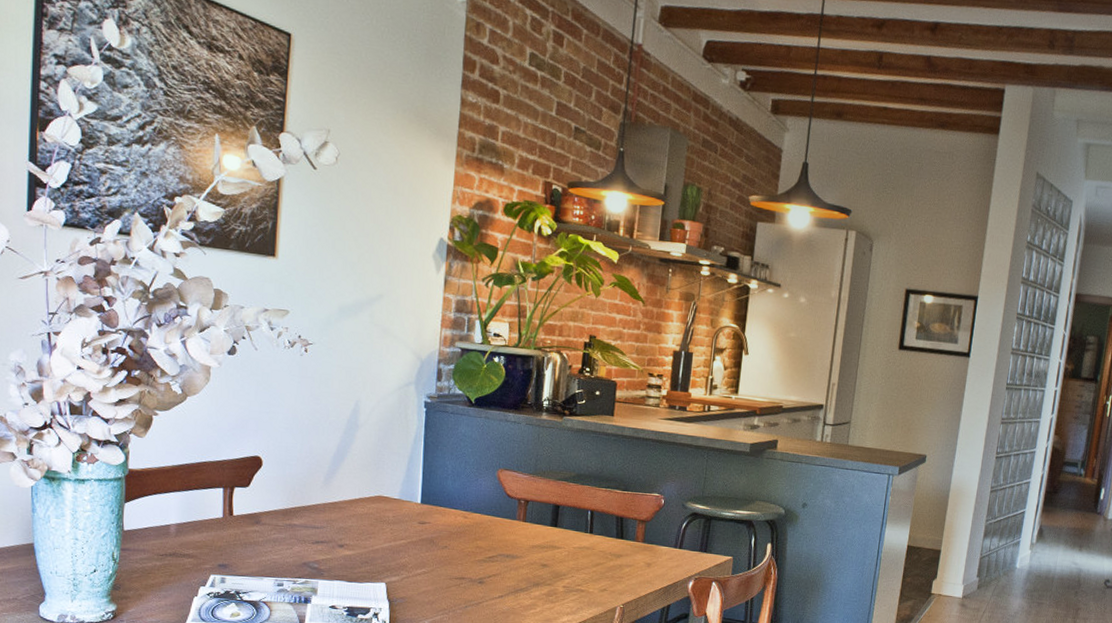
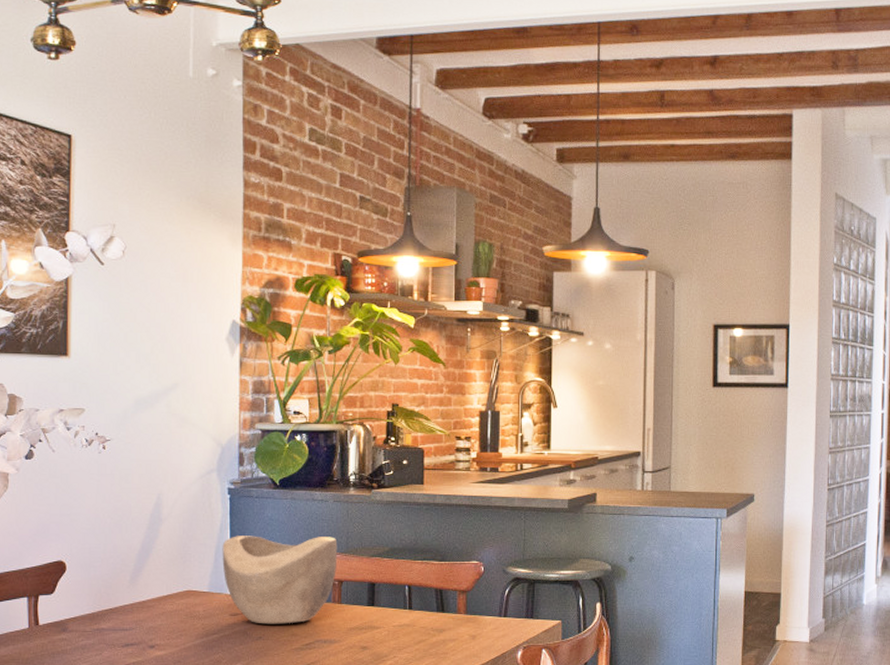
decorative bowl: none [414,448,527,536] -> present [222,536,338,624]

